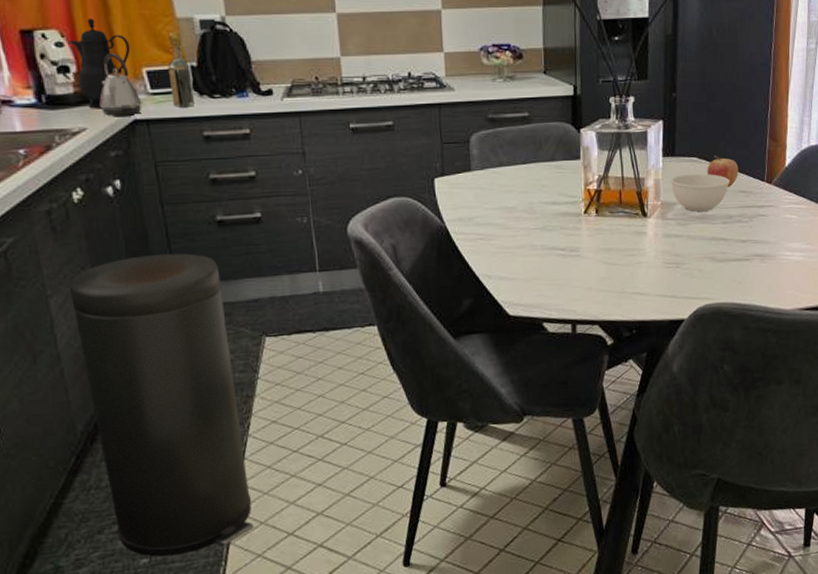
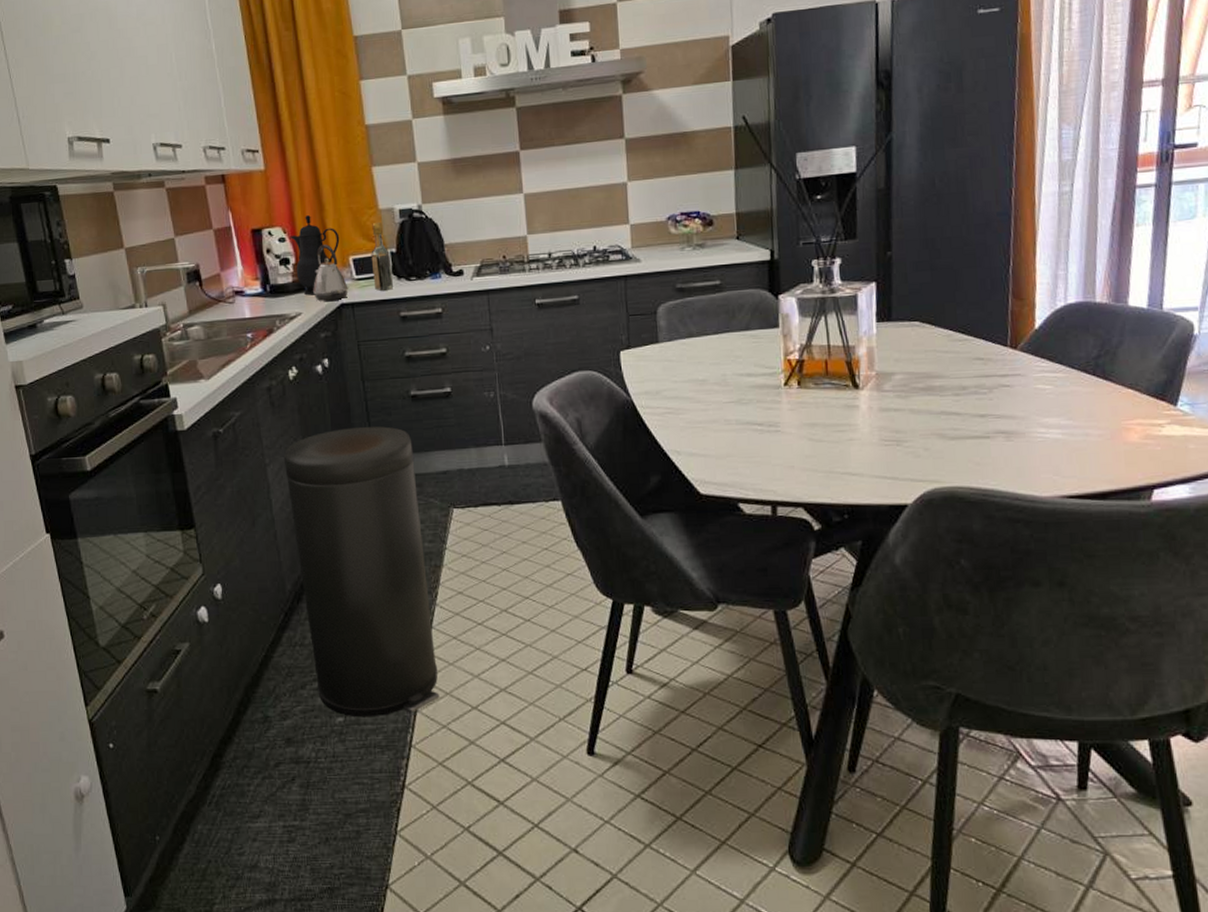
soup bowl: present [670,173,730,212] -> none [886,339,962,382]
fruit: present [707,155,739,188] -> none [932,318,974,355]

